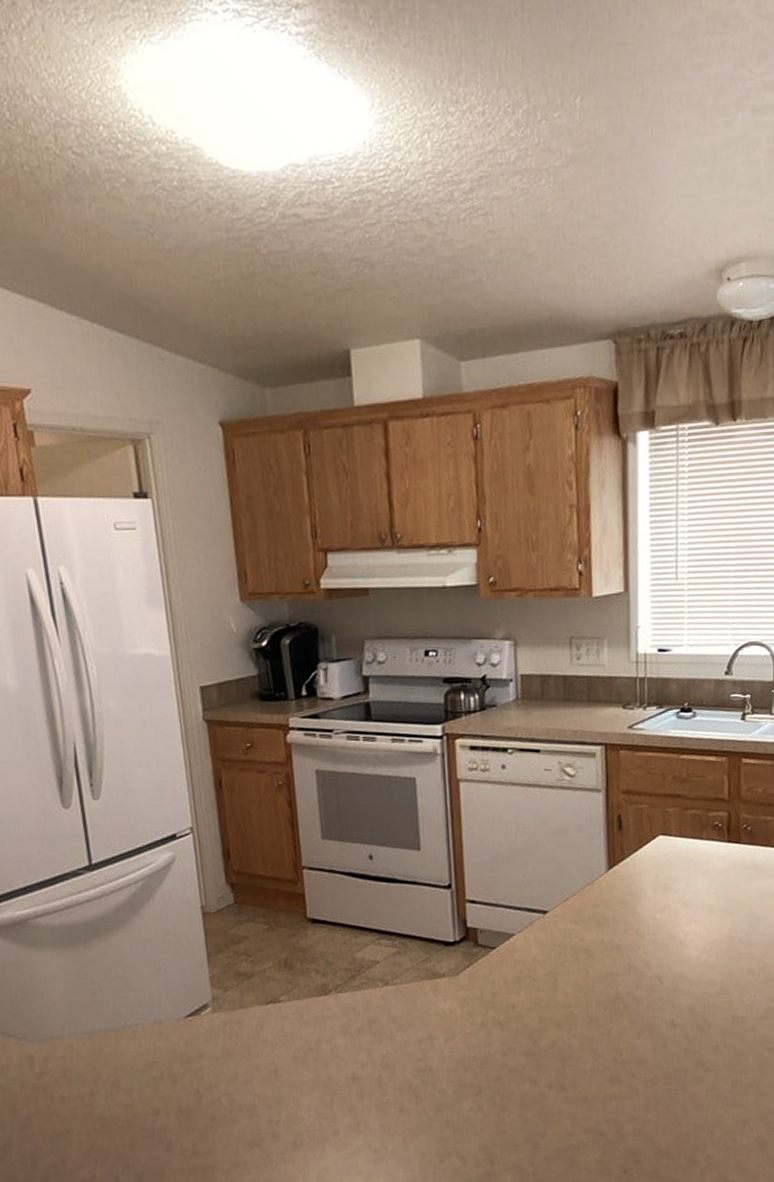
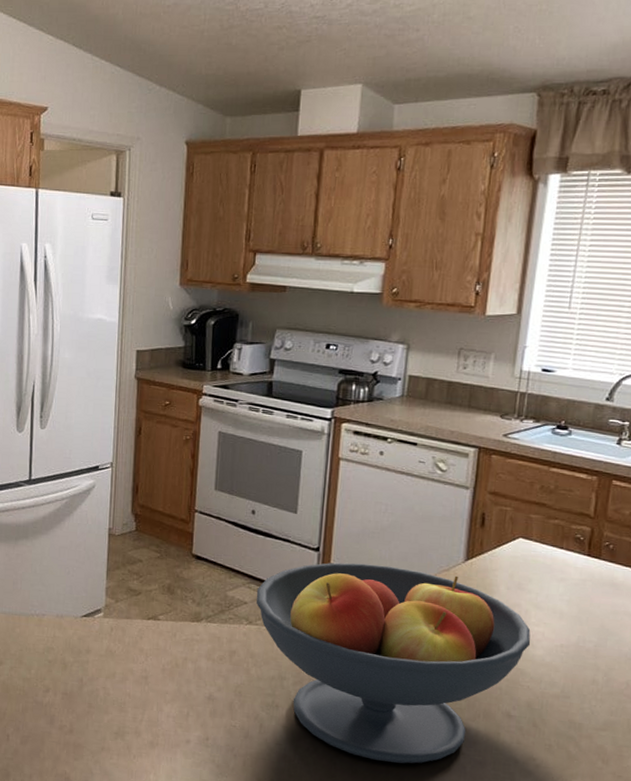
fruit bowl: none [388,888,685,1104] -> present [256,562,531,764]

